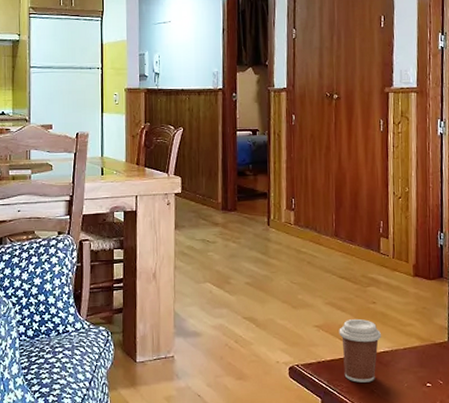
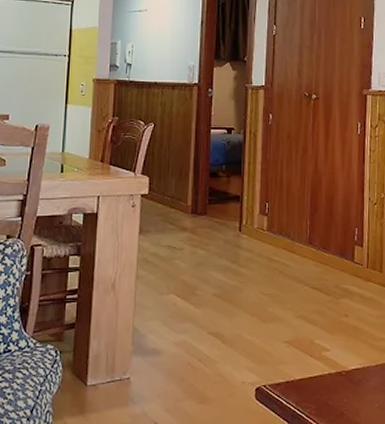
coffee cup: present [339,318,382,383] -> none [309,333,354,404]

